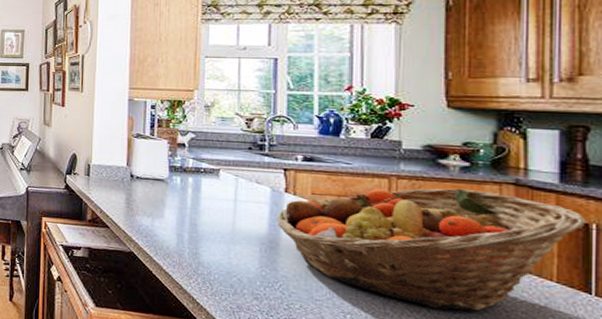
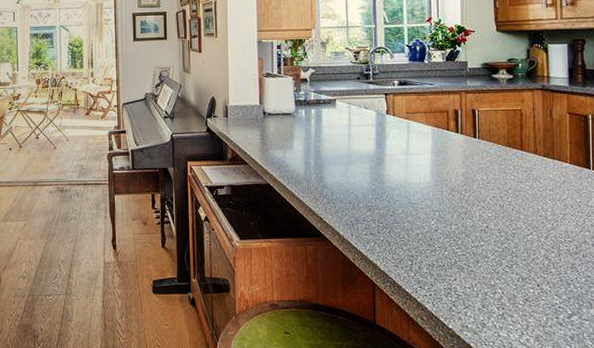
fruit basket: present [276,188,587,312] -> none [381,96,586,197]

